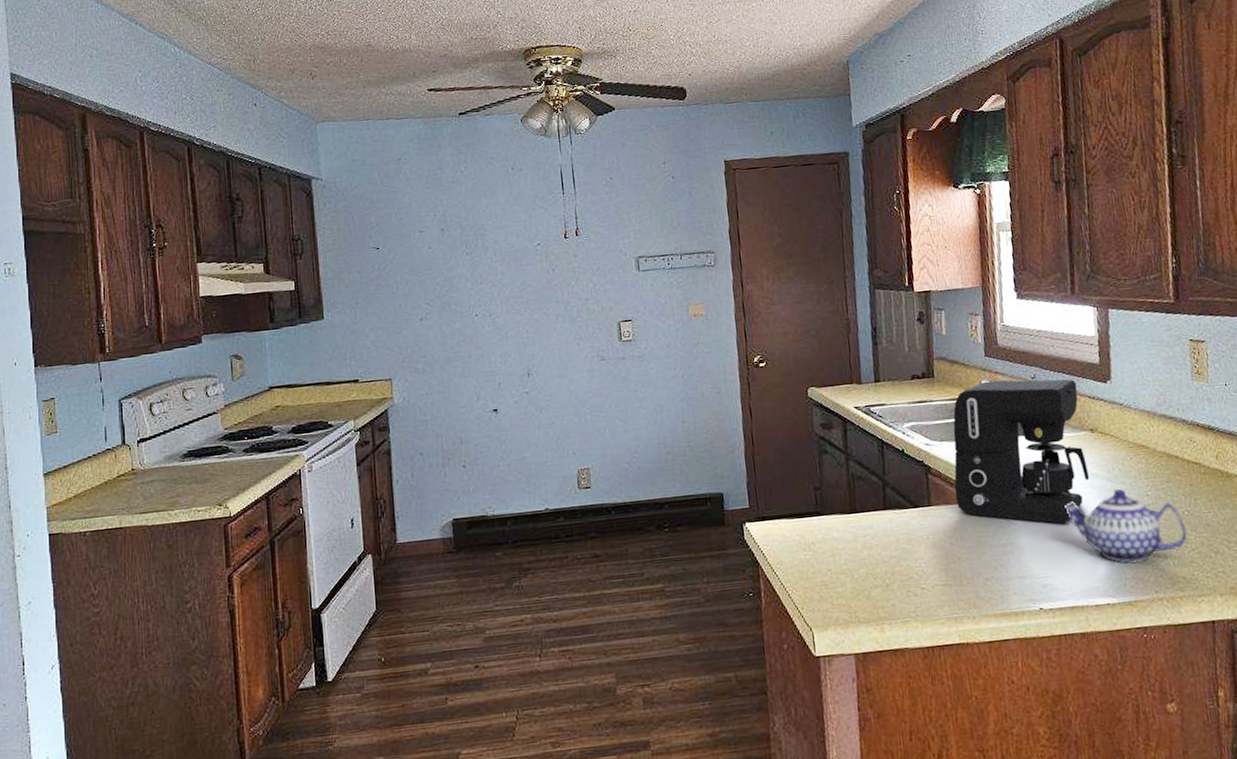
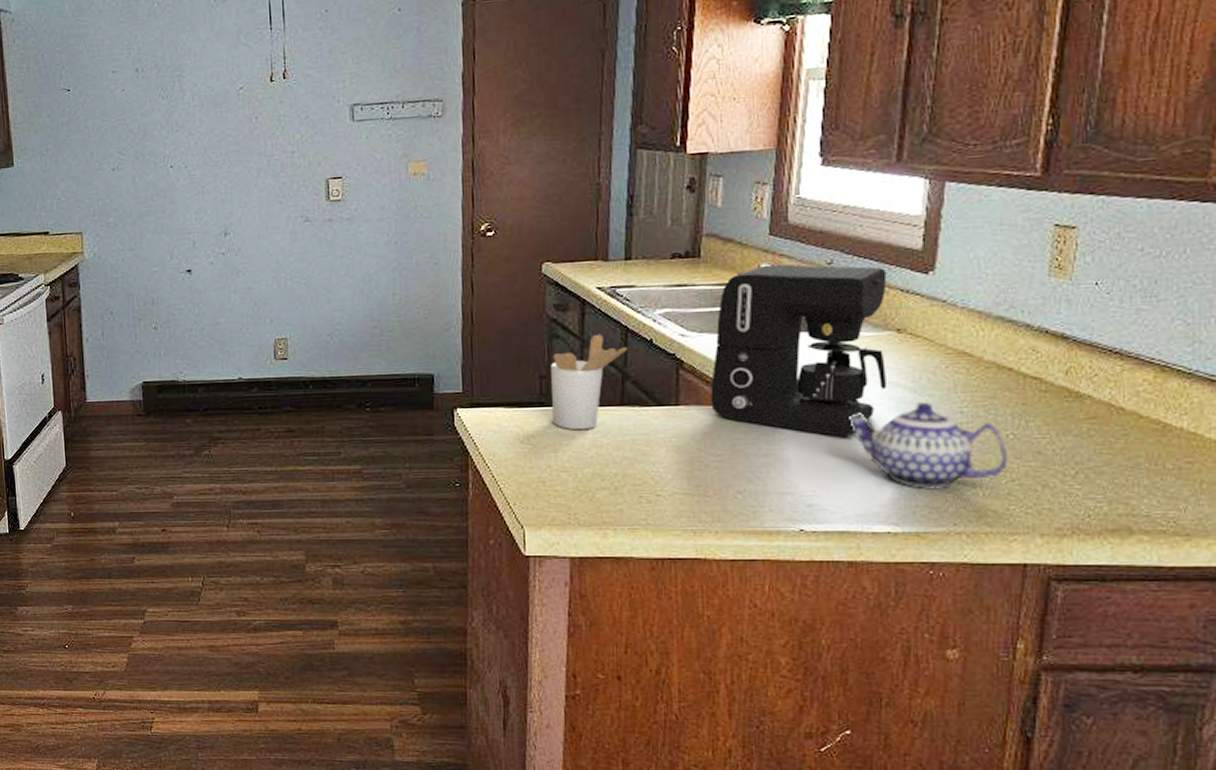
utensil holder: none [822,447,885,535] -> present [551,333,628,431]

